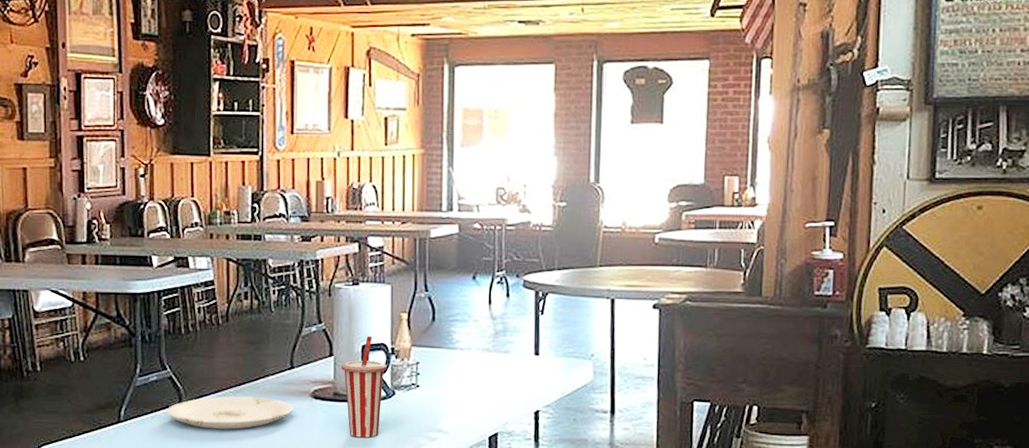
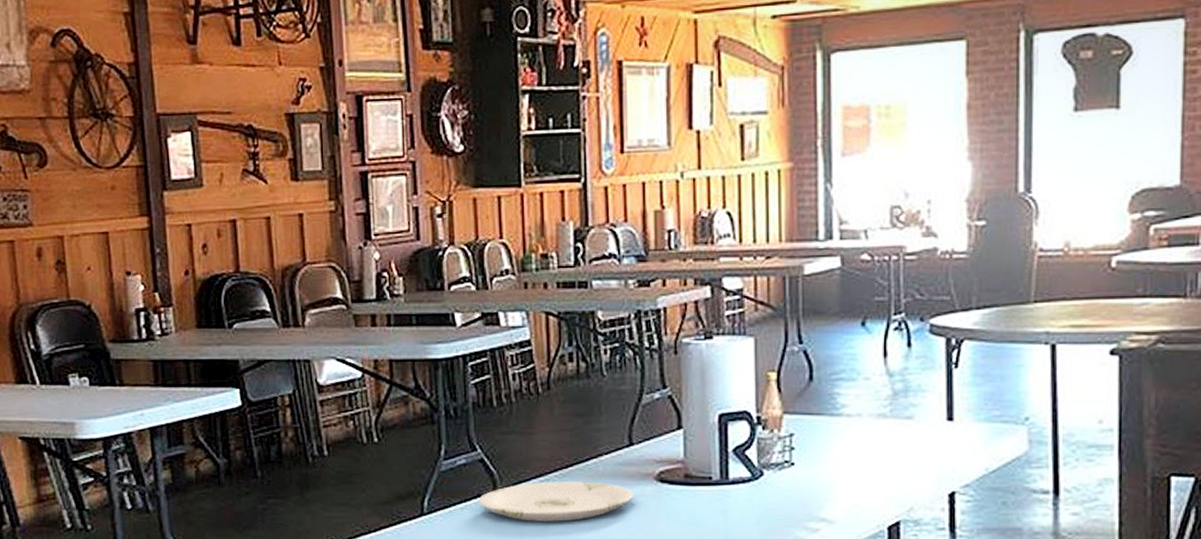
cup with straw: present [341,336,387,438] -> none [692,402,752,530]

